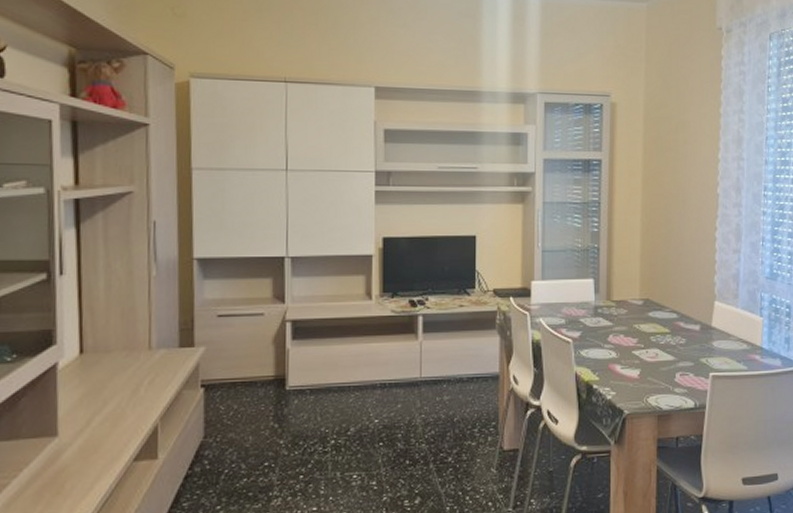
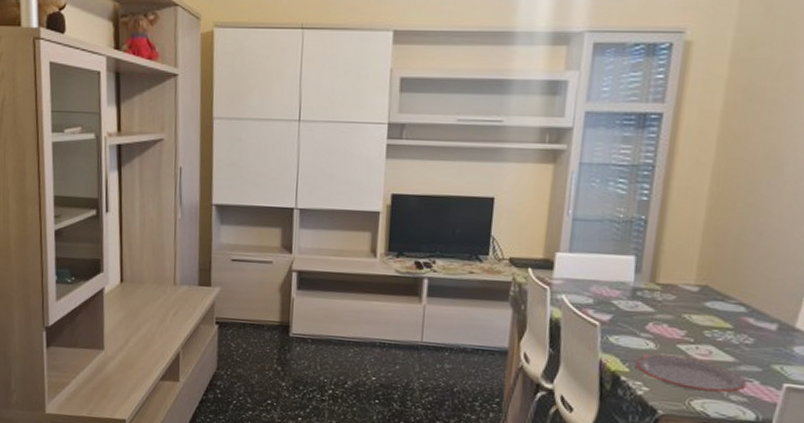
plate: none [603,361,685,390] -> present [635,354,747,393]

